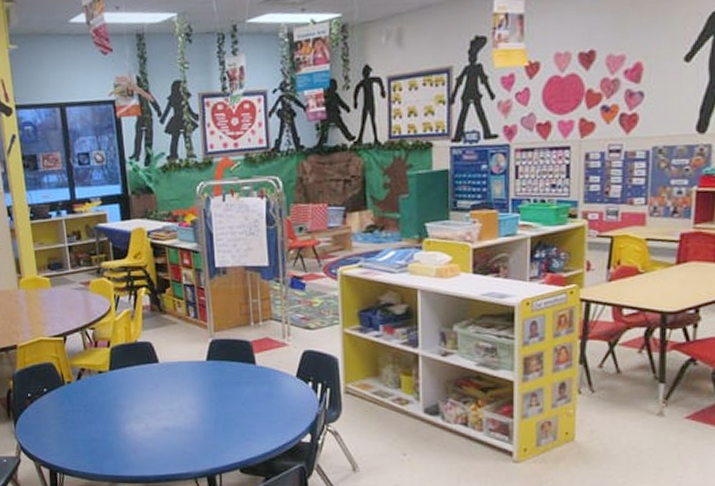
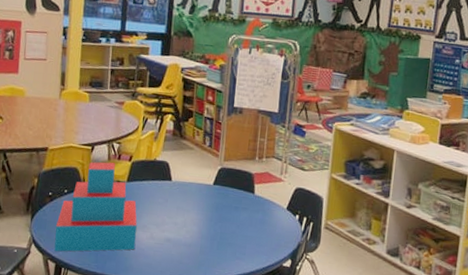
toy blocks: none [41,352,132,456] -> present [54,162,137,252]

